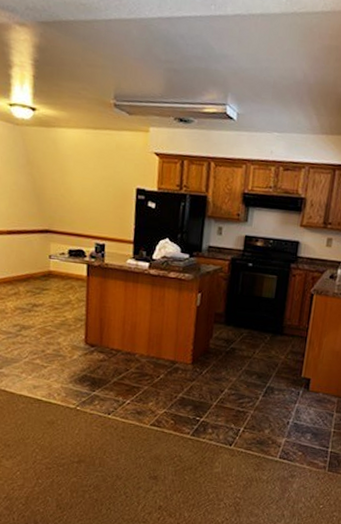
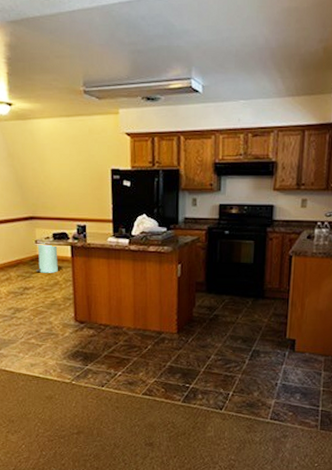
trash can: none [47,258,73,292] -> present [36,243,58,273]

